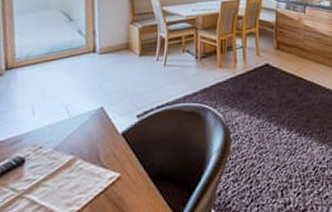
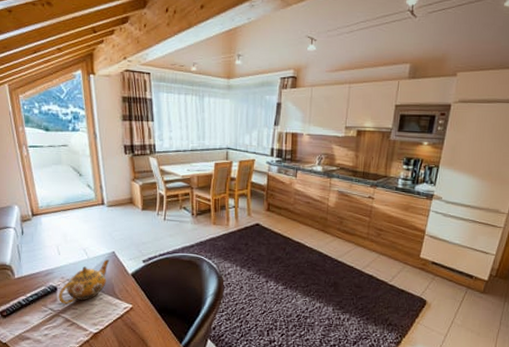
teapot: none [25,117,97,181] -> present [59,259,110,305]

